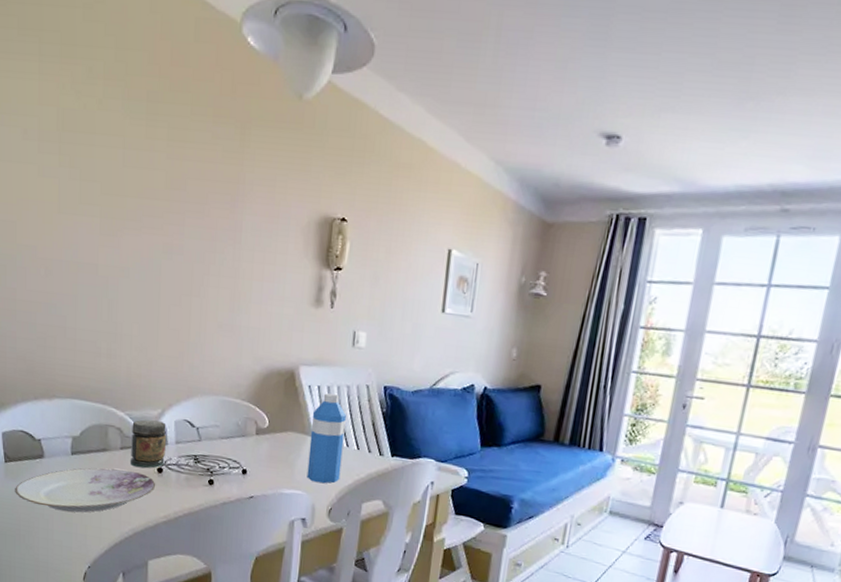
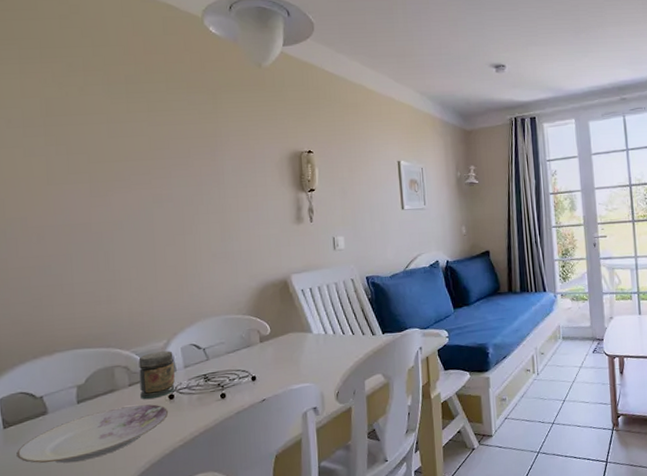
water bottle: present [307,393,346,484] -> none [308,292,342,373]

